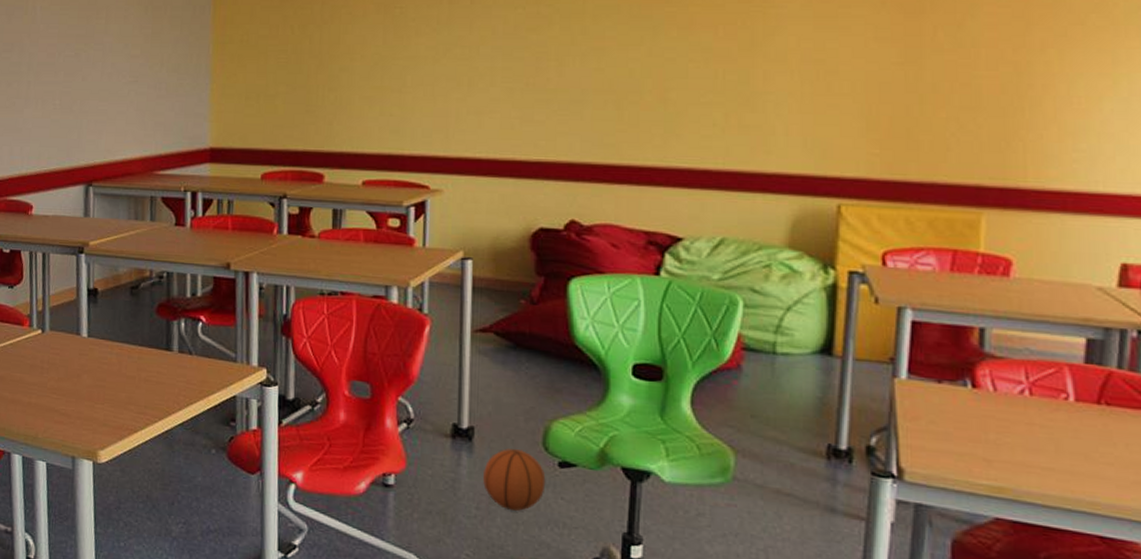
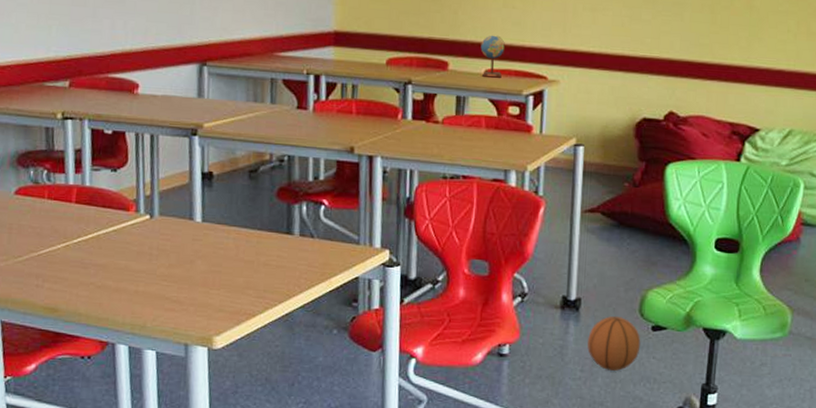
globe: none [357,144,384,189] -> present [480,35,506,78]

